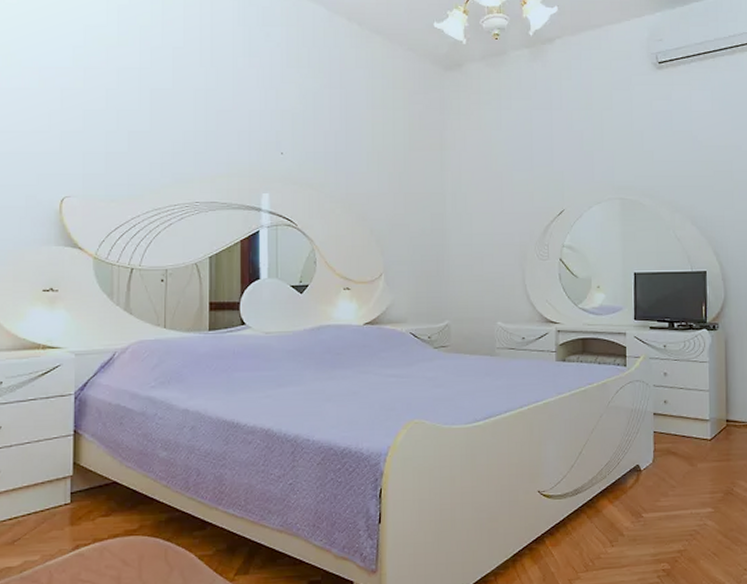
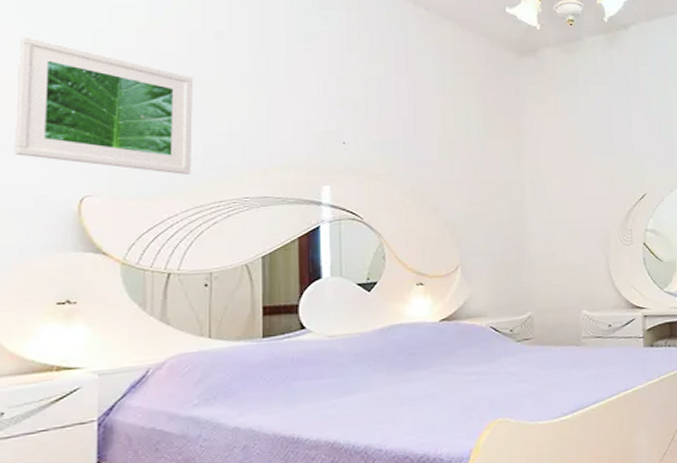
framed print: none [10,53,153,180] -> present [15,36,193,175]

